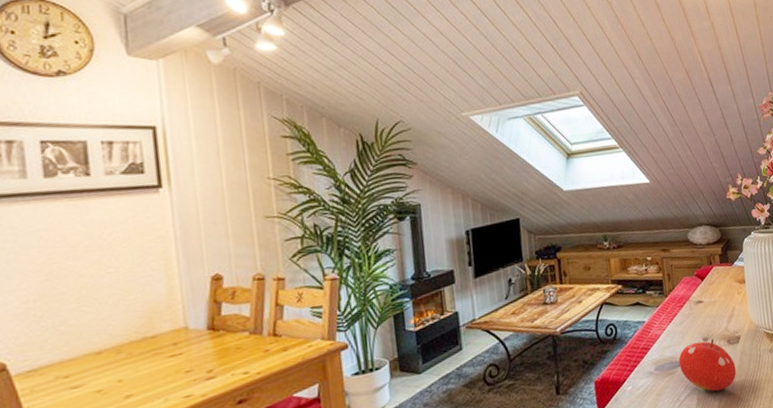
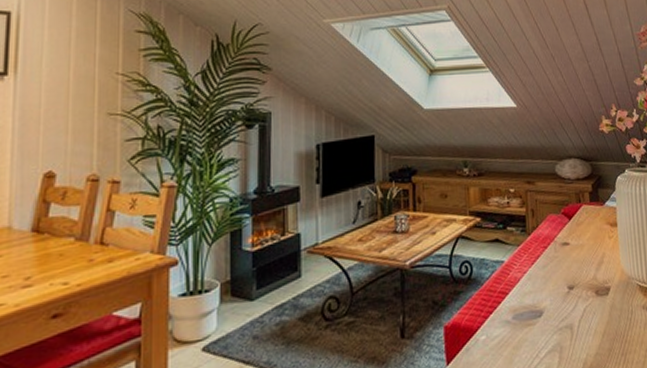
fruit: present [678,338,737,392] -> none [540,286,605,350]

